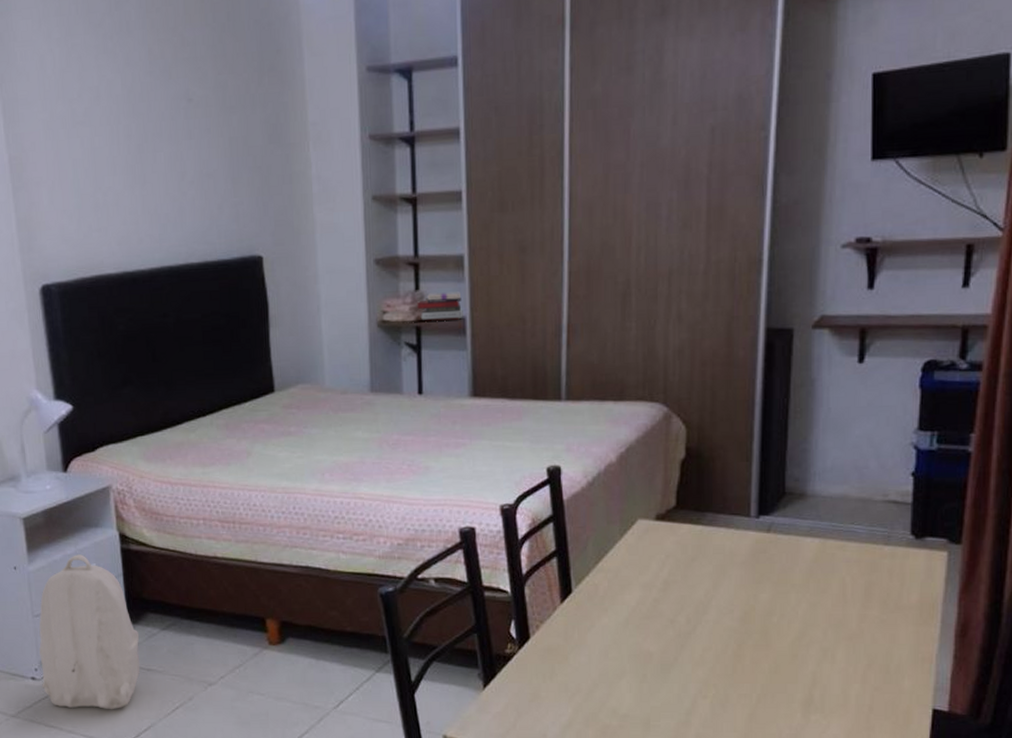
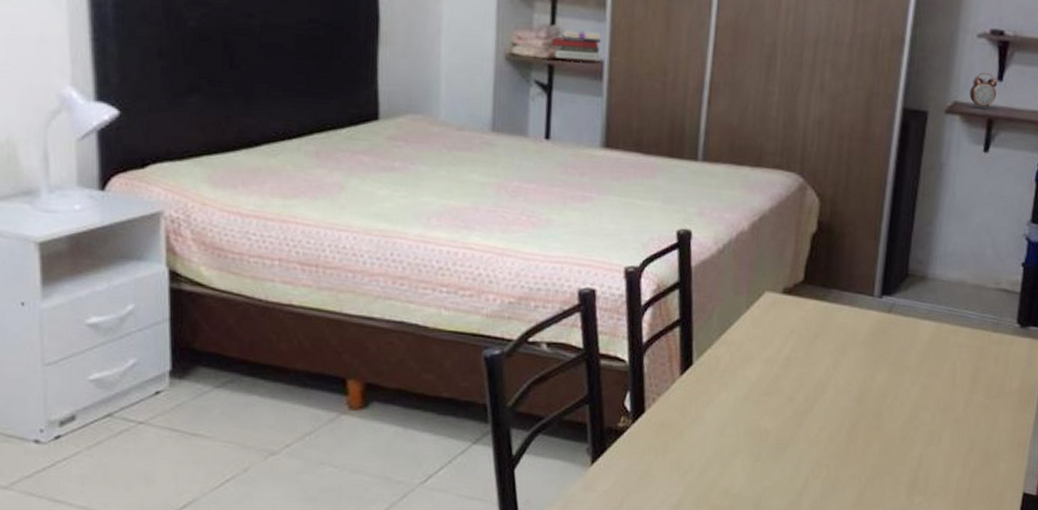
backpack: present [39,554,140,710] -> none [48,292,186,482]
alarm clock: none [837,282,869,319] -> present [969,72,998,108]

